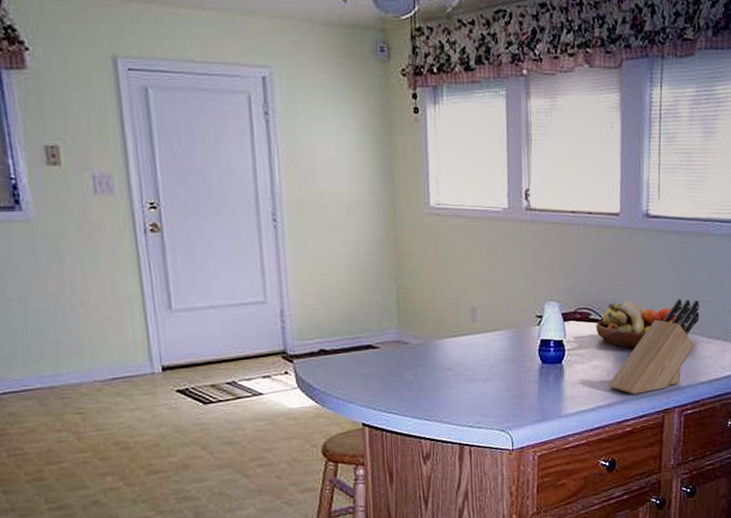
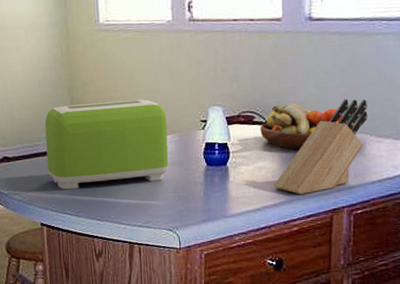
toaster: none [367,290,502,387] -> present [44,99,169,190]

